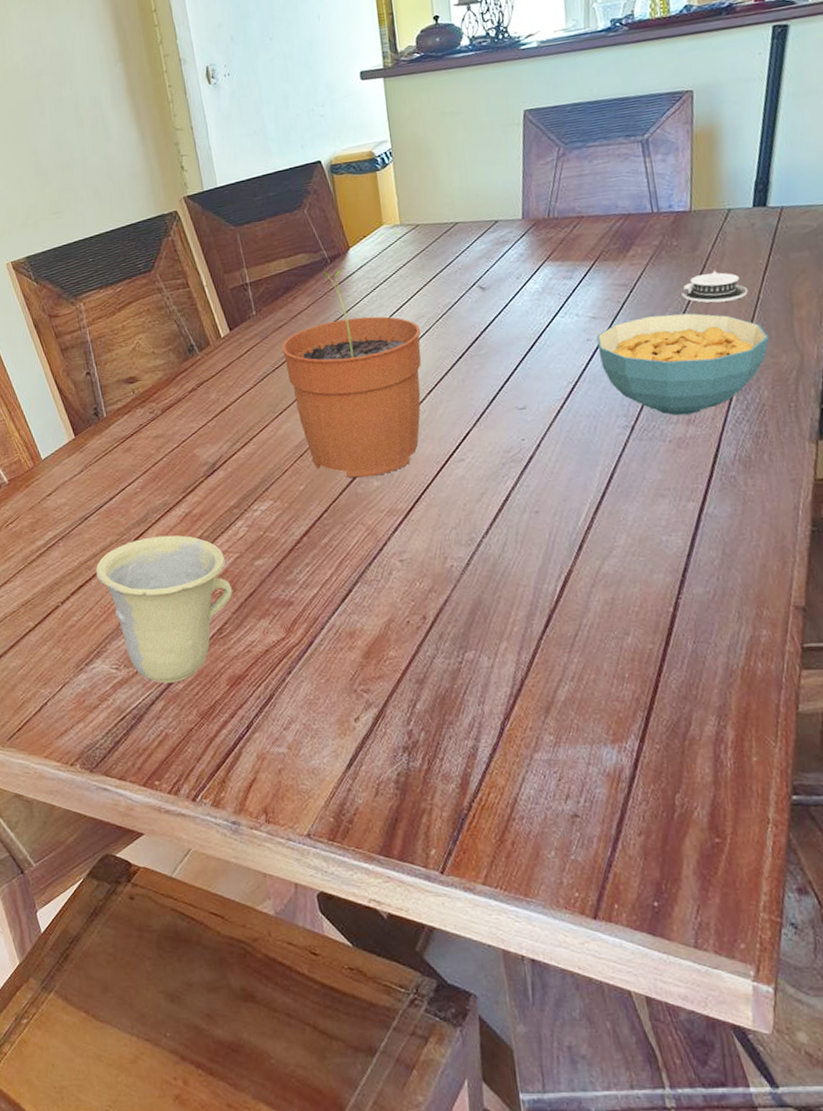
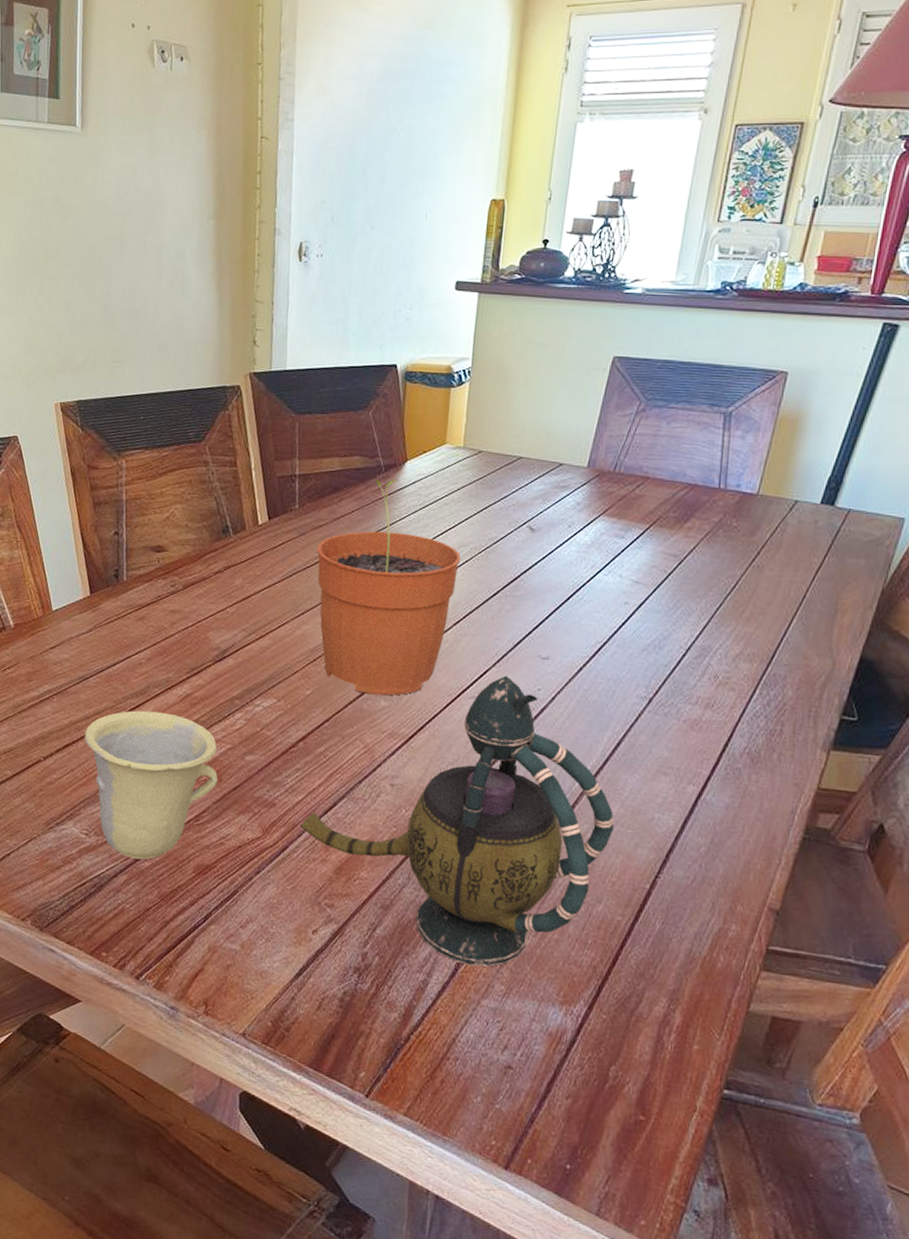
teapot: none [321,433,626,723] -> present [300,675,614,967]
cereal bowl: present [596,313,770,416] -> none [633,592,806,699]
architectural model: present [681,269,749,303] -> none [729,558,797,594]

